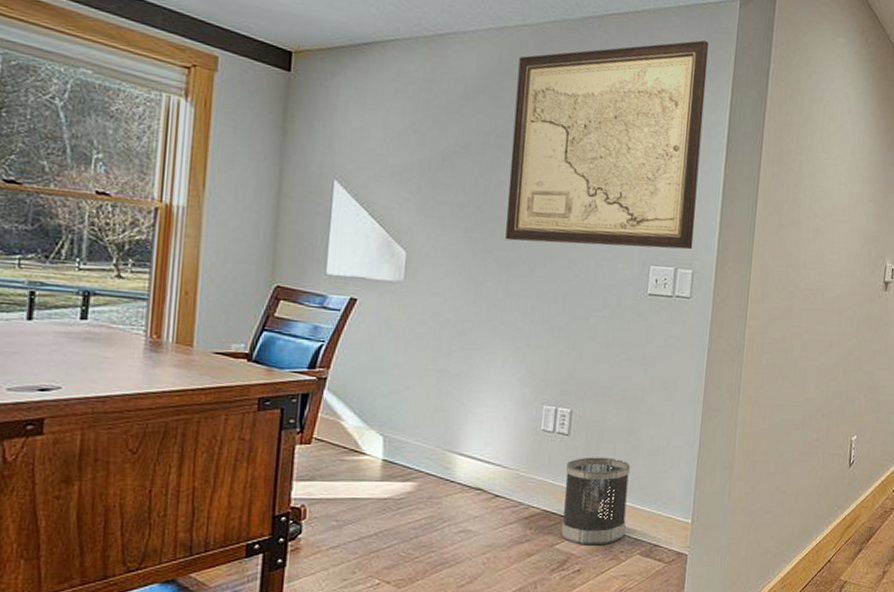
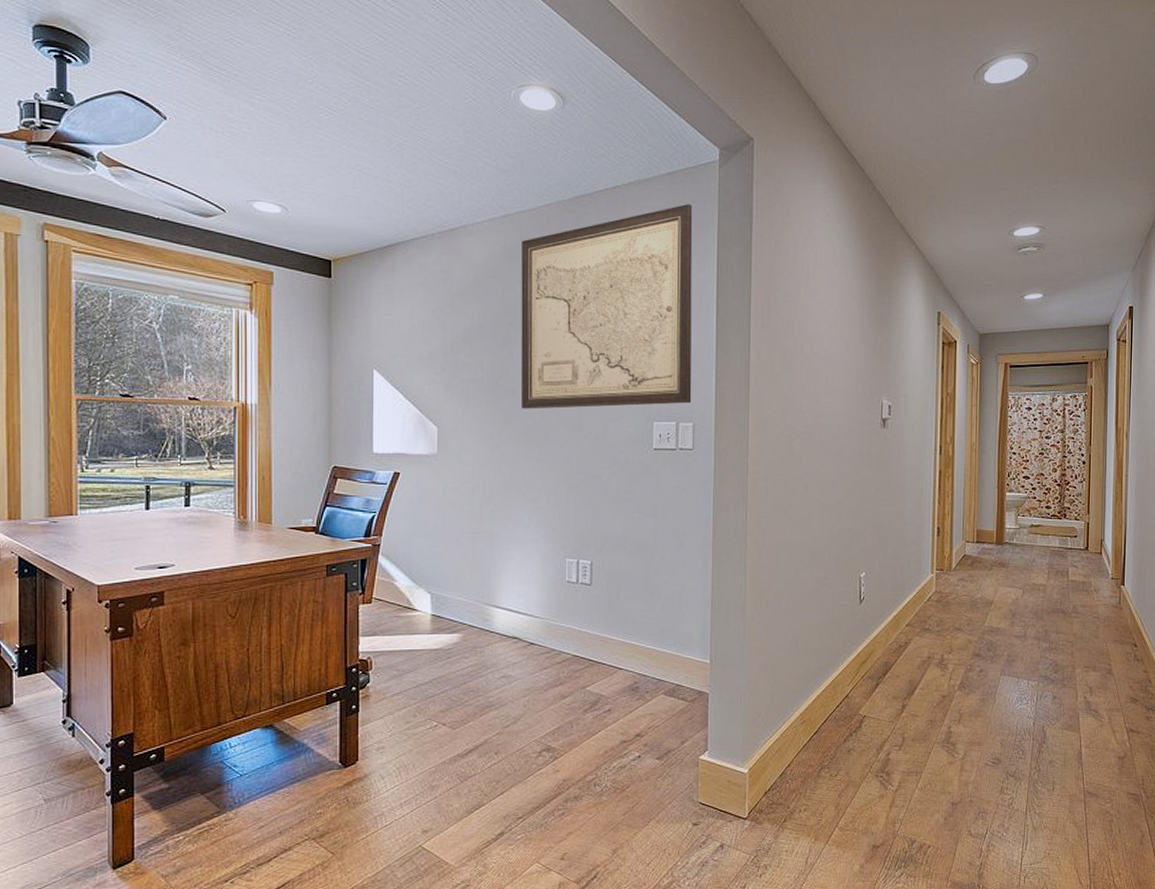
wastebasket: present [561,457,631,546] -> none [591,604,650,687]

